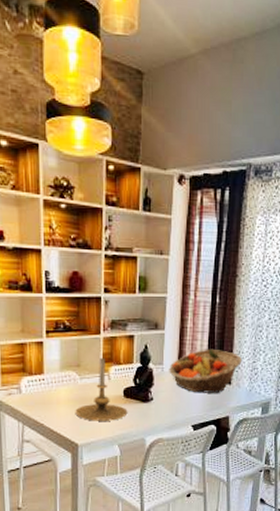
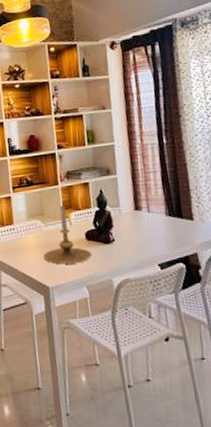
fruit basket: present [169,348,242,393] -> none [126,186,201,231]

